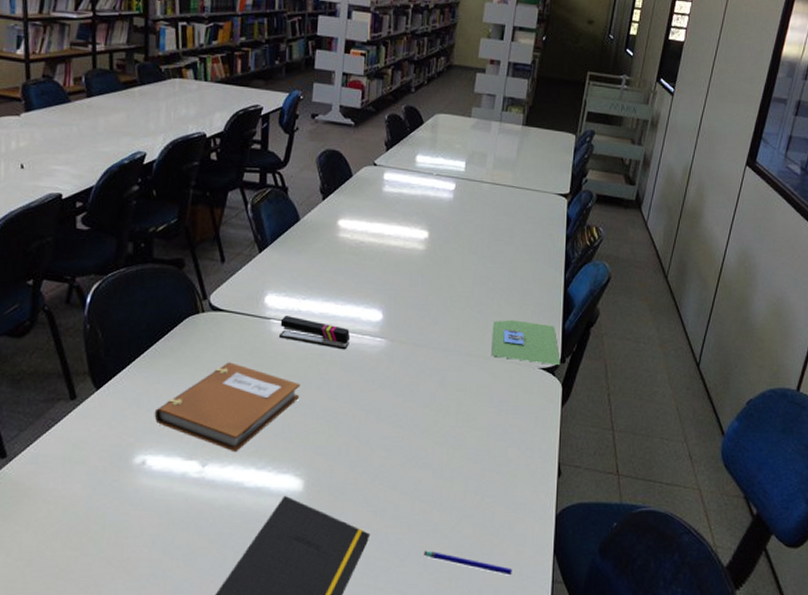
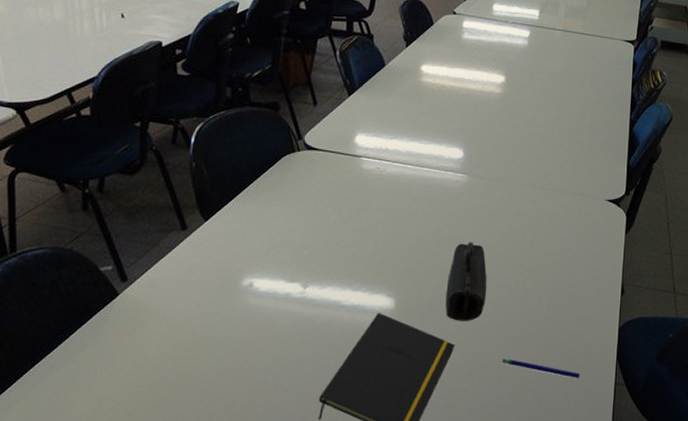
notebook: present [154,362,301,453] -> none [258,196,390,276]
stapler: present [279,316,351,350] -> none [370,154,435,185]
pencil case: none [360,415,407,506] -> present [445,242,487,321]
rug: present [492,320,561,366] -> none [563,157,625,198]

